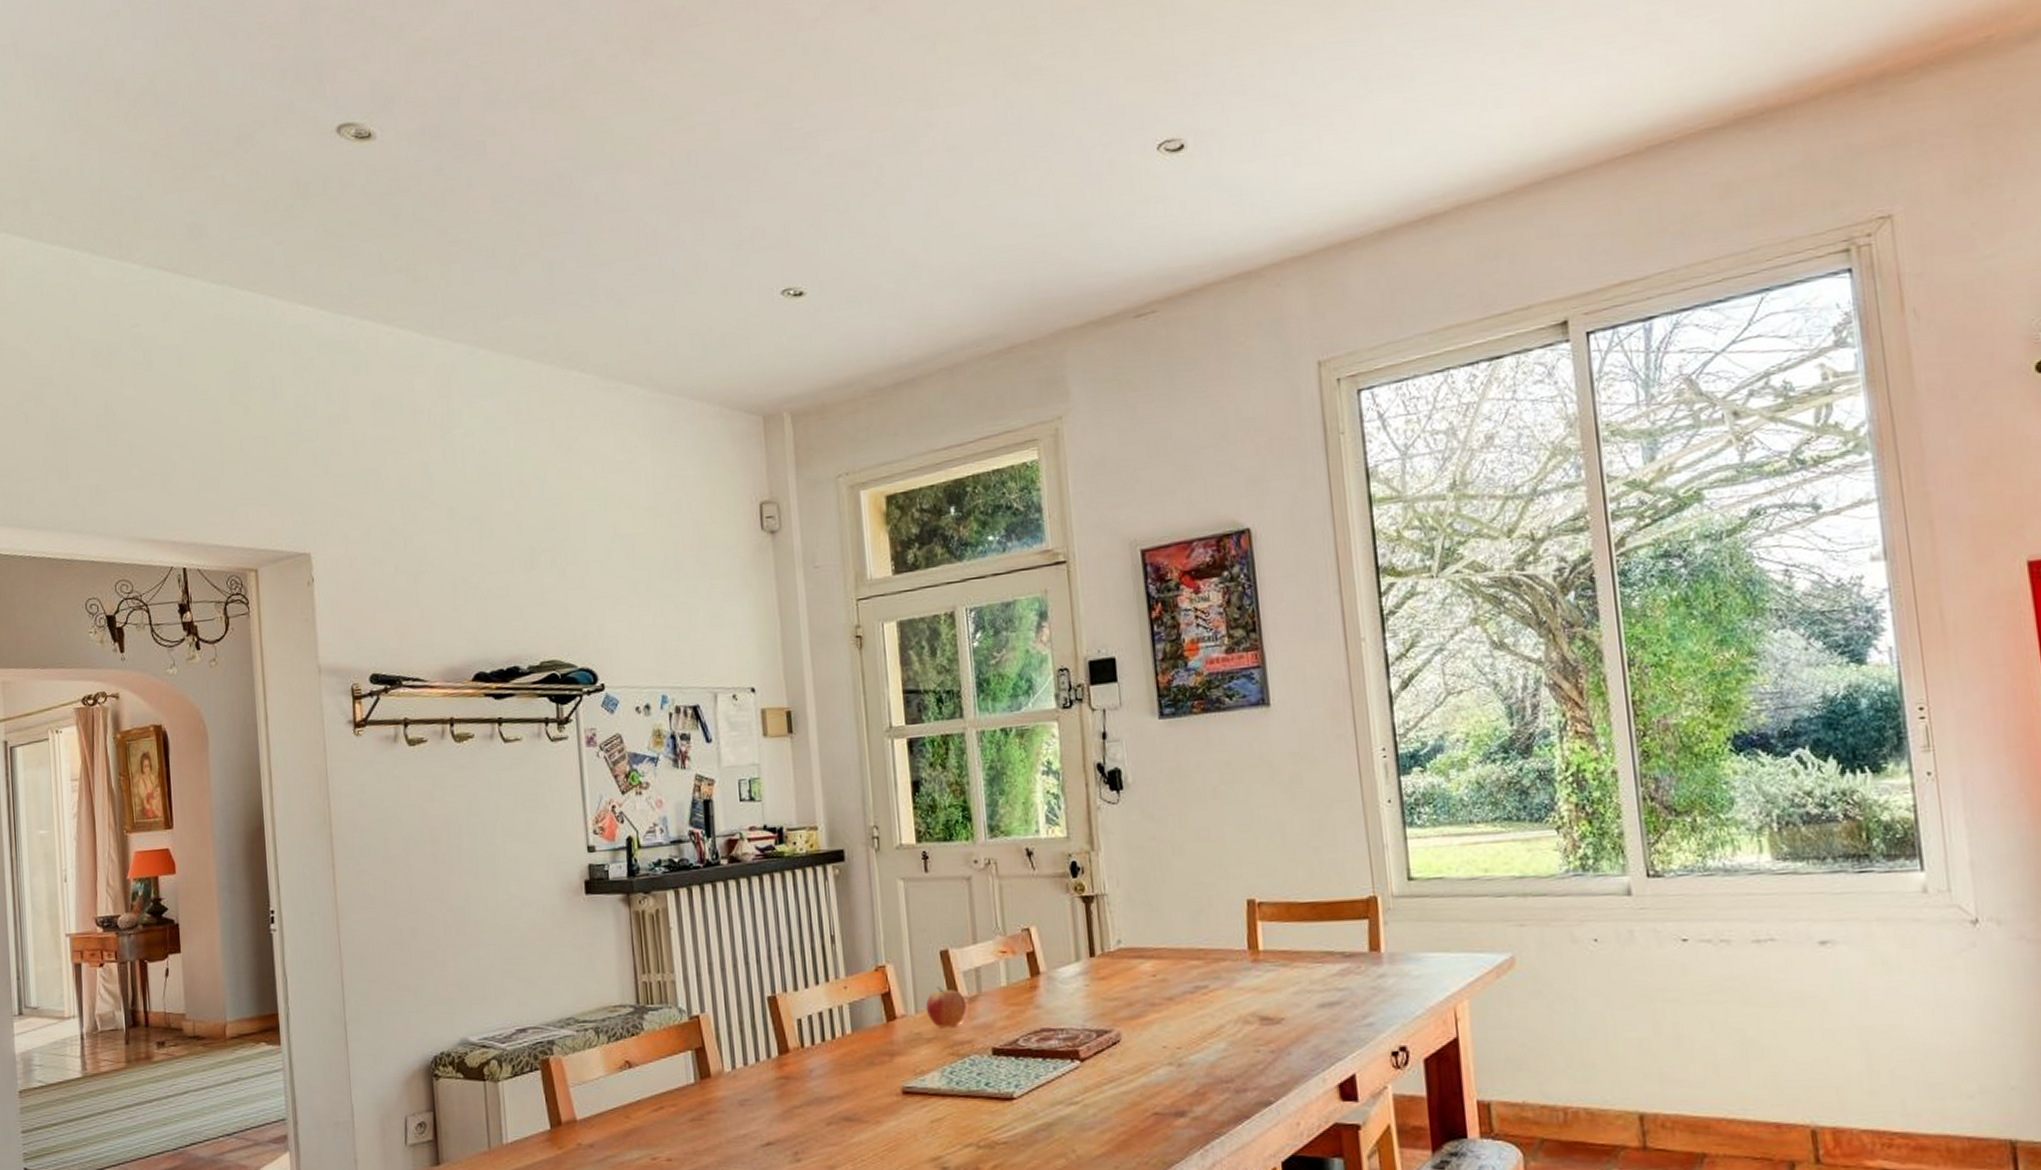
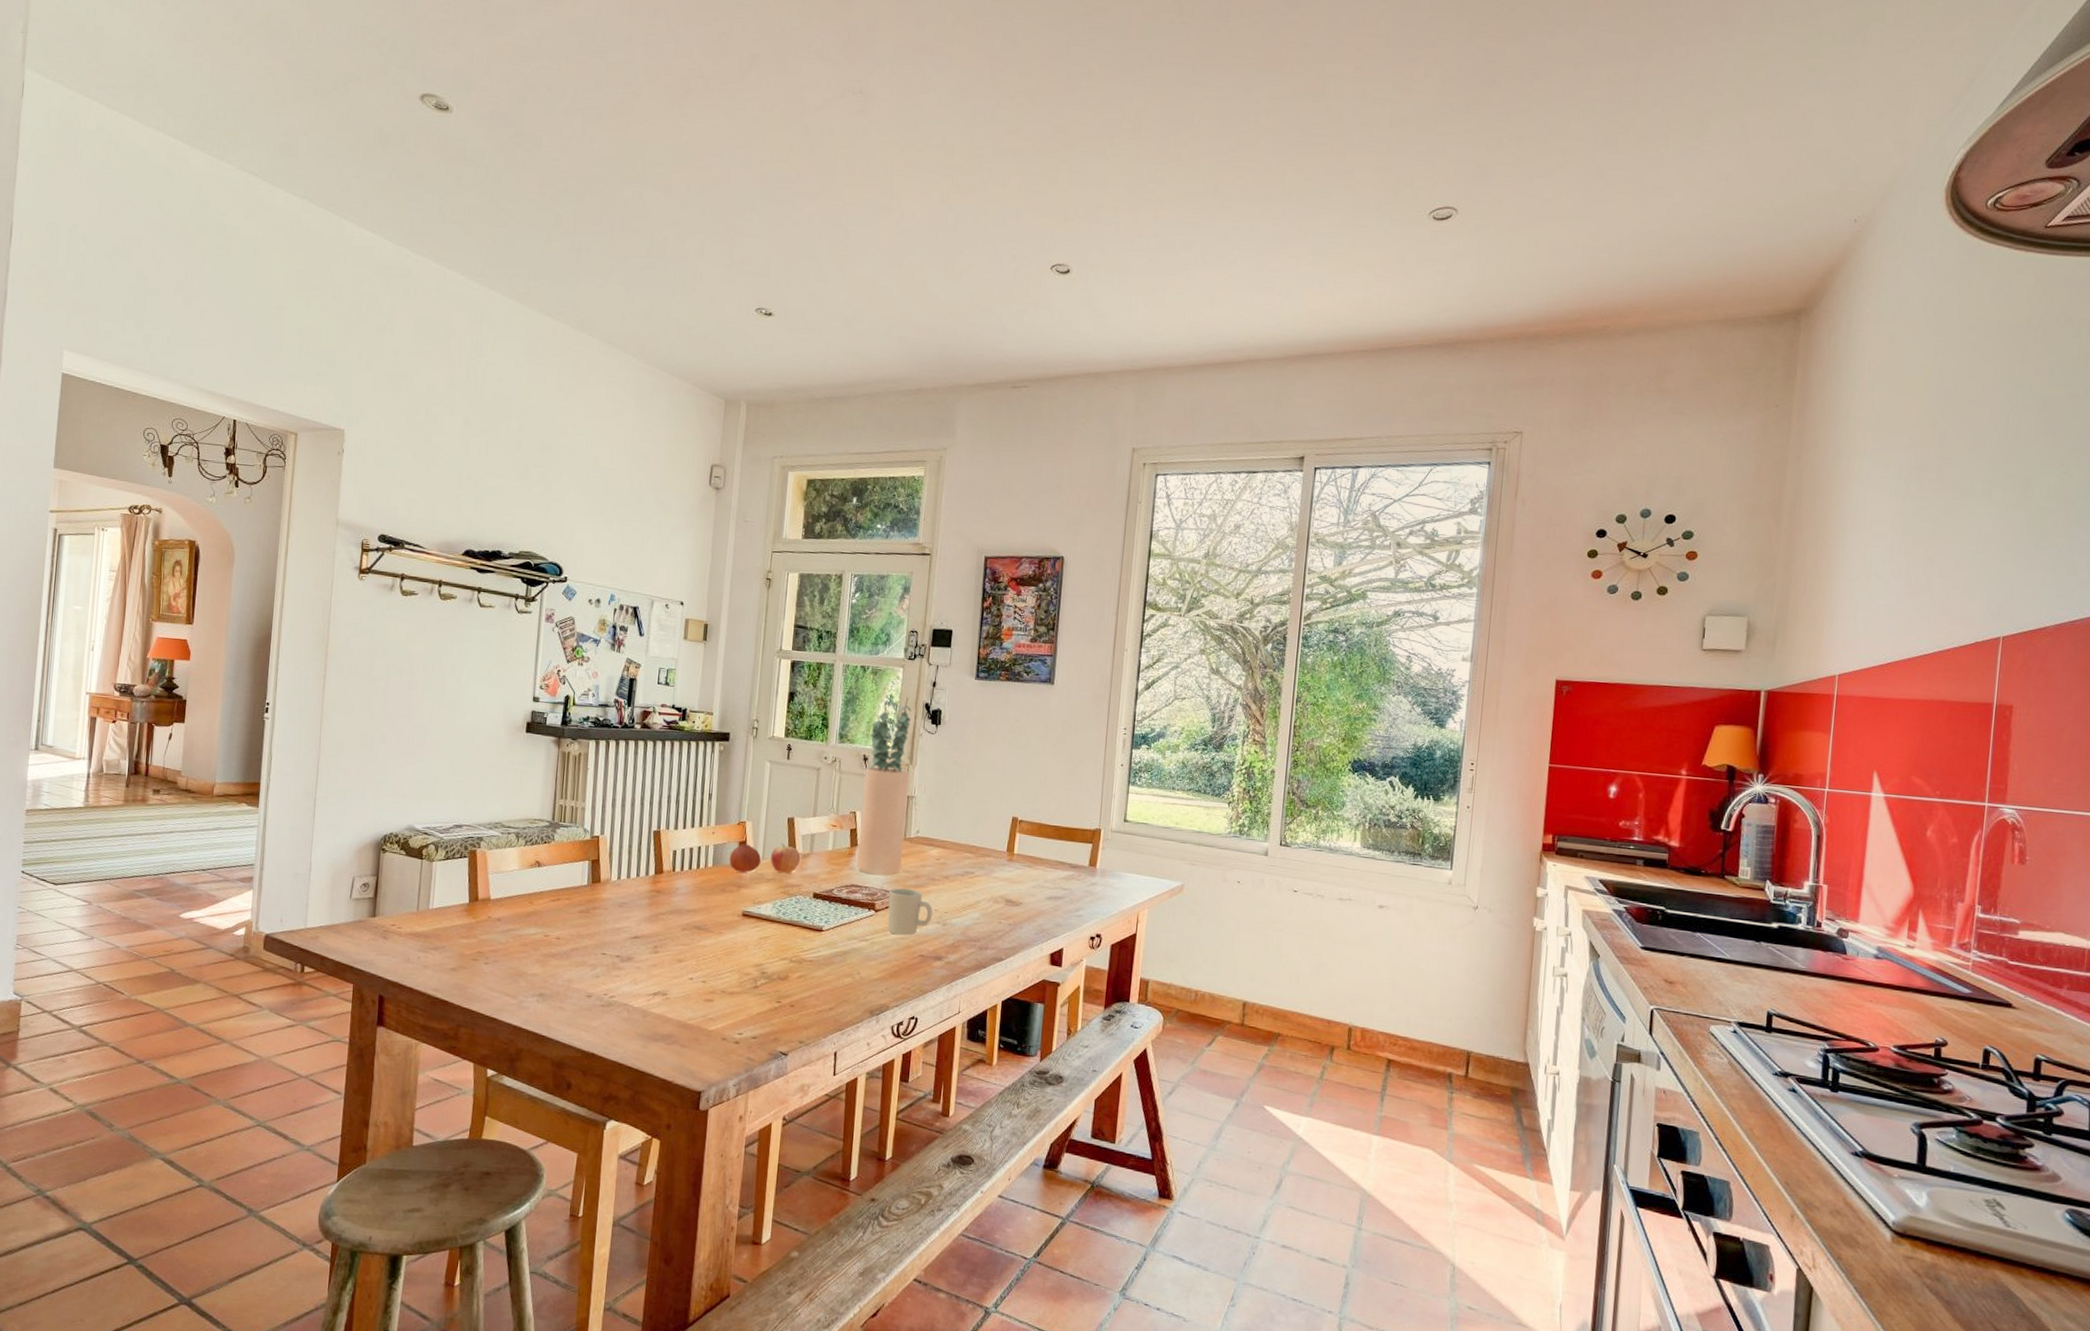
fruit: none [871,995,915,1035] -> present [729,844,762,873]
vase: none [1029,759,1106,1012] -> present [857,697,912,876]
mug: none [1093,1022,1161,1090] -> present [887,888,933,936]

